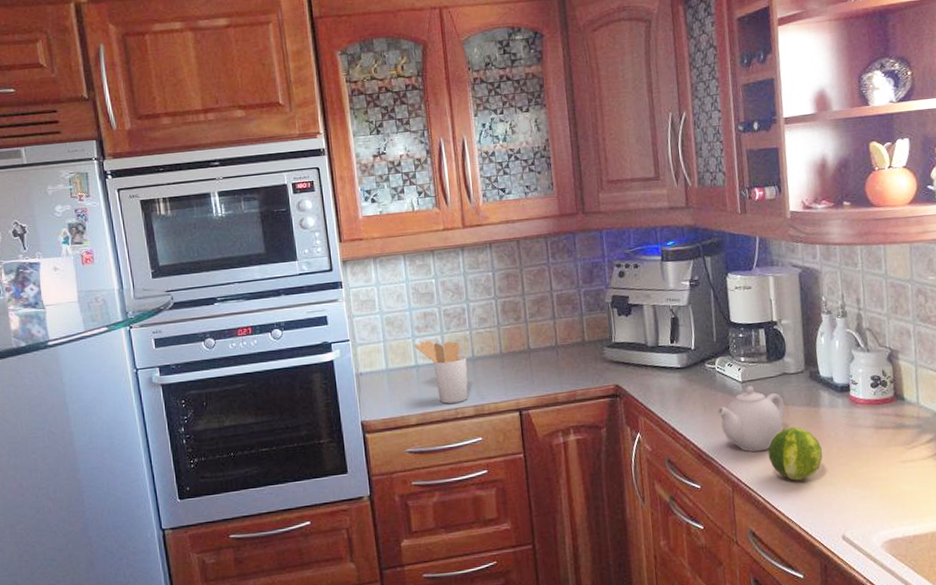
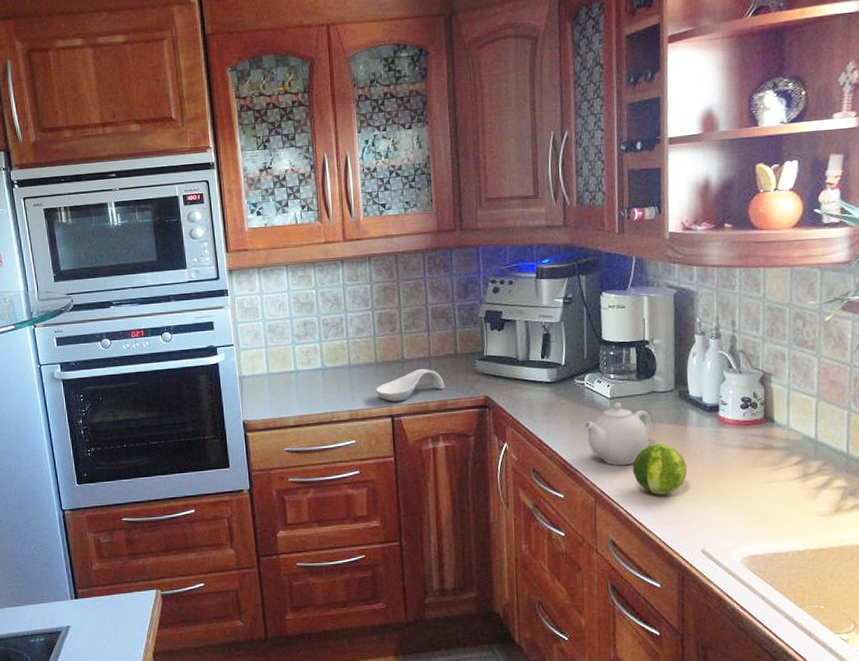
utensil holder: present [414,340,469,404] -> none [294,347,344,408]
spoon rest: none [502,358,574,394] -> present [376,368,445,401]

